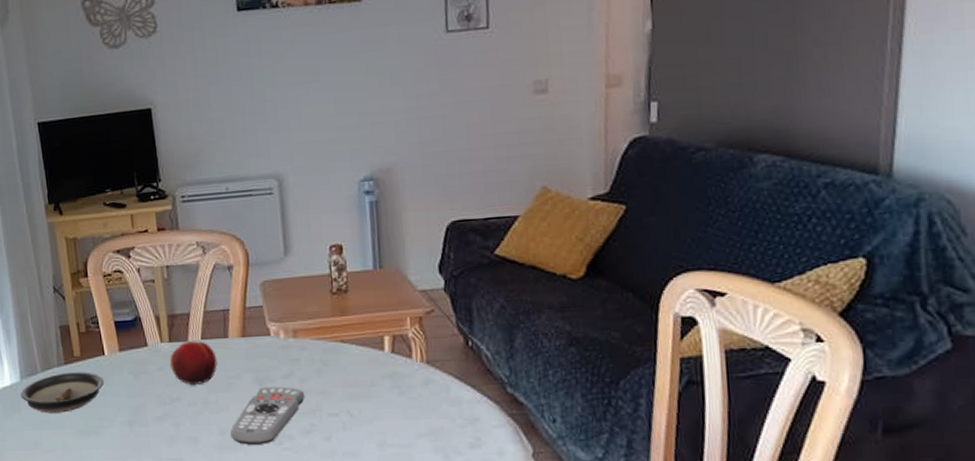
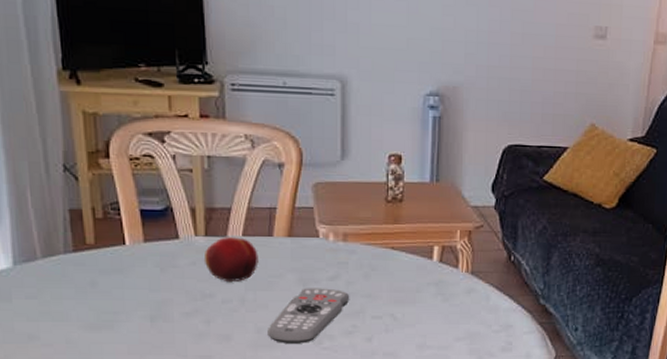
saucer: present [20,372,105,413] -> none [12,261,123,304]

